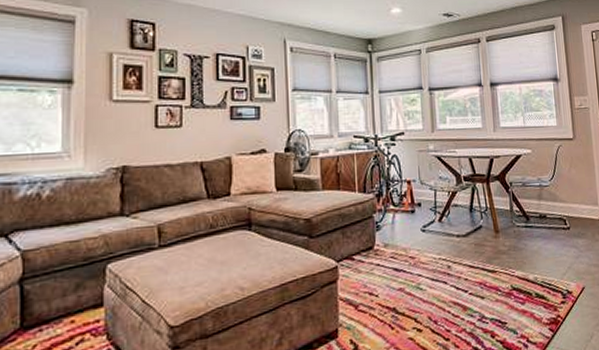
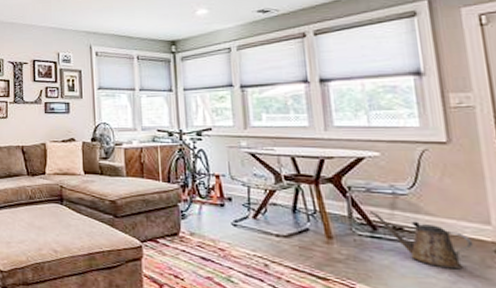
watering can: none [524,202,588,247] -> present [369,210,474,270]

